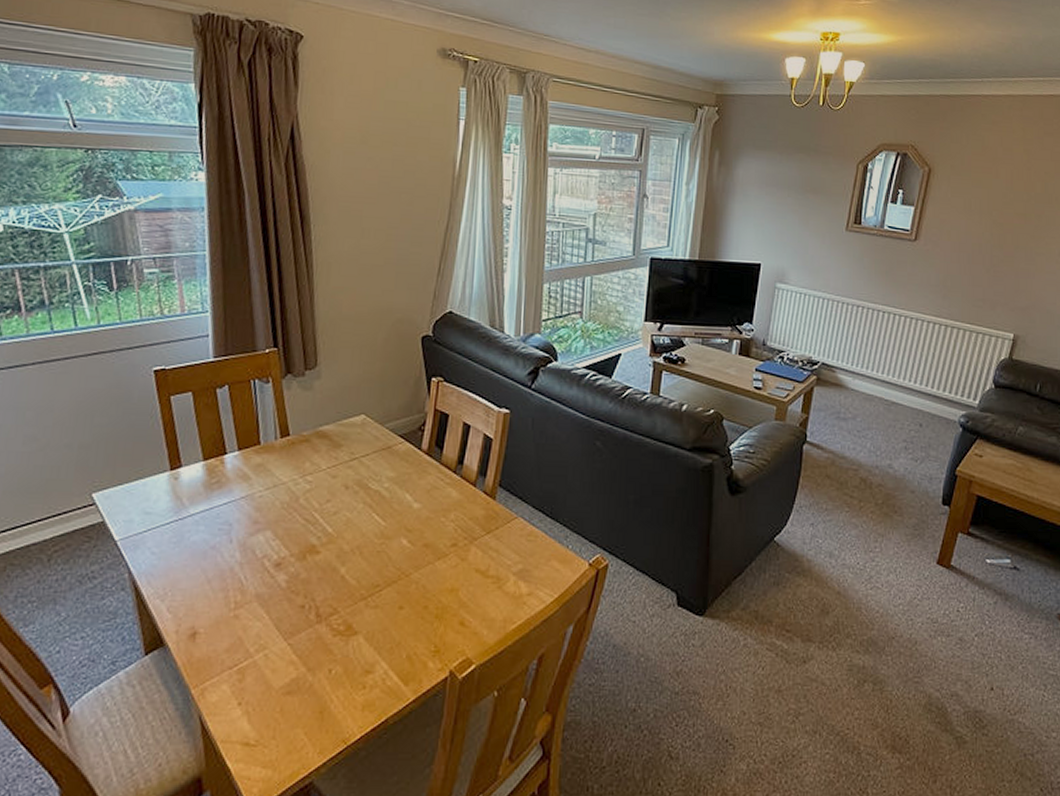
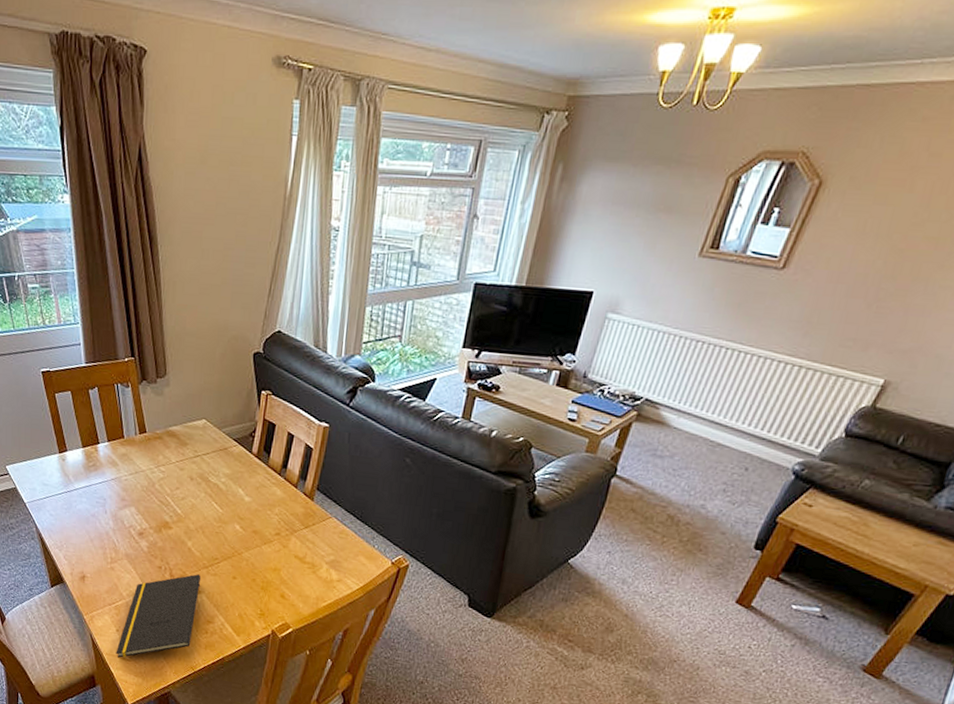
notepad: none [235,609,358,744] -> present [116,574,202,658]

